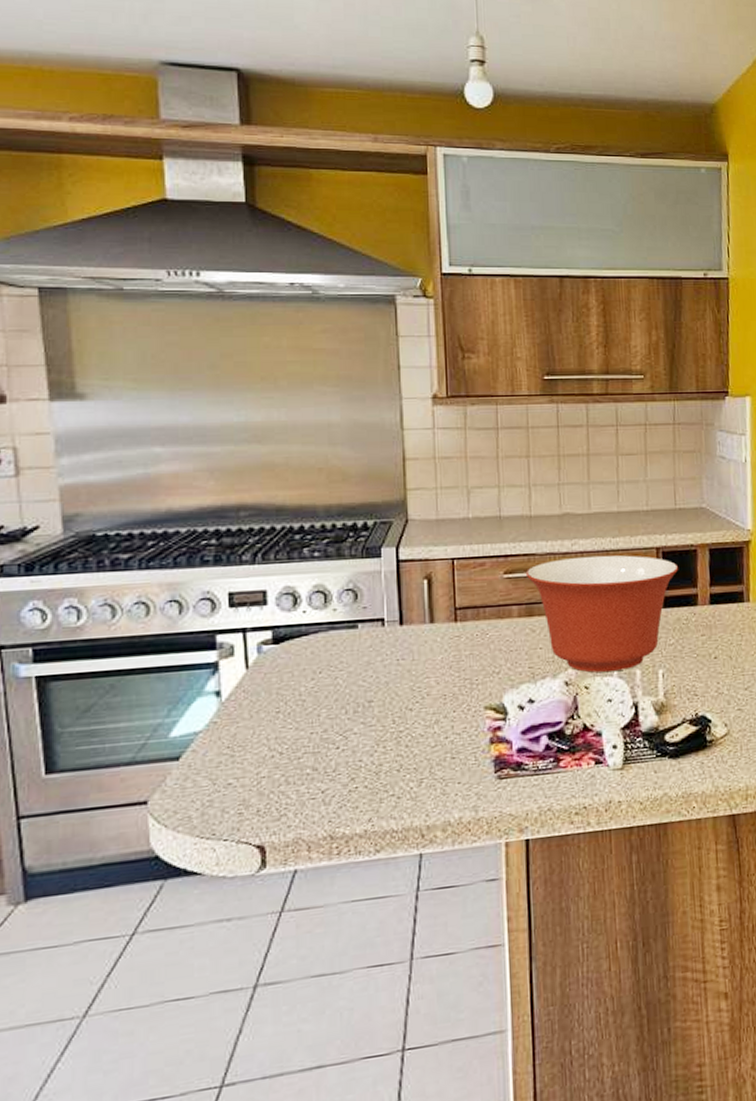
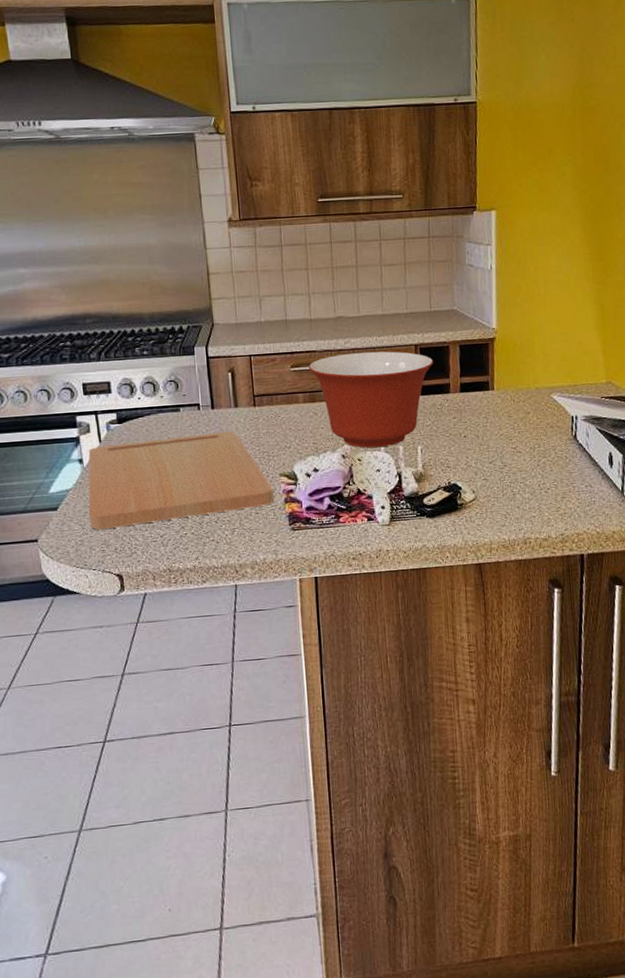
cutting board: none [224,652,477,786] -> present [88,431,275,530]

